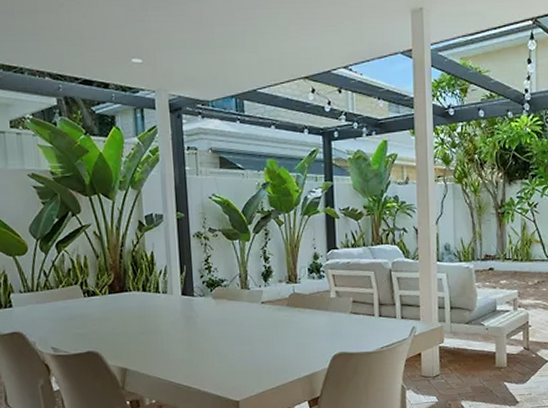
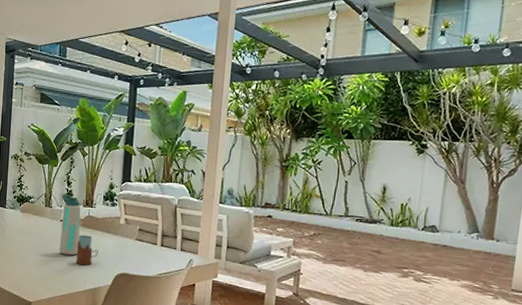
water bottle: none [259,271,287,342] -> present [59,194,81,256]
drinking glass: none [284,315,310,351] -> present [75,235,98,266]

